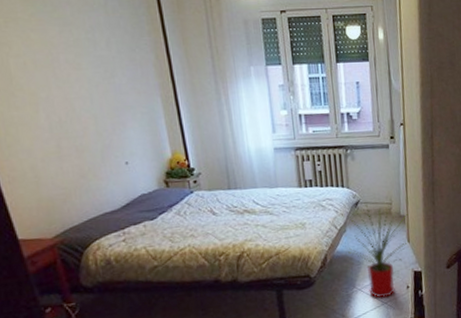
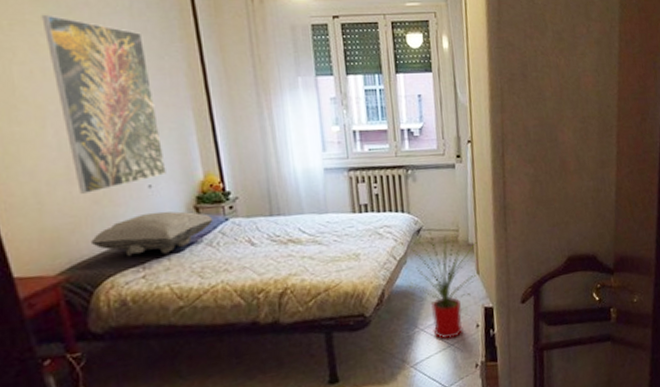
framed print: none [31,12,140,169] -> present [41,14,167,194]
pillow: none [80,184,181,224] -> present [91,211,213,257]

